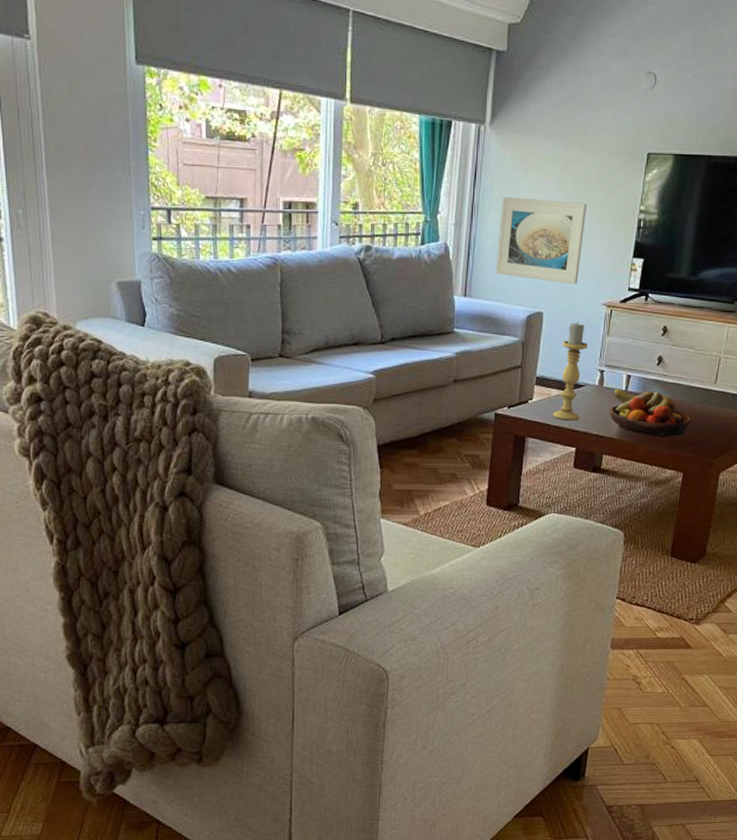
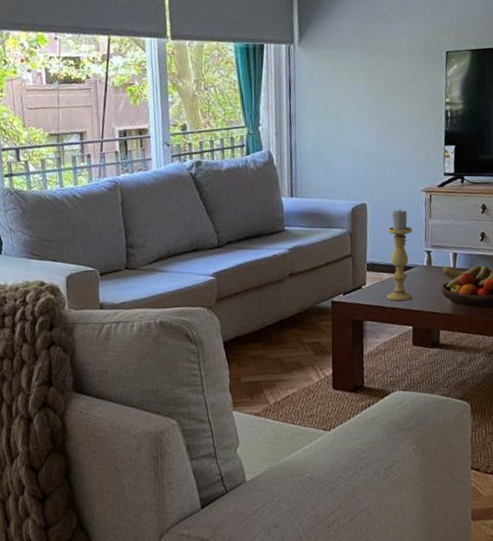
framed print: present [495,197,587,285] -> none [317,102,396,176]

